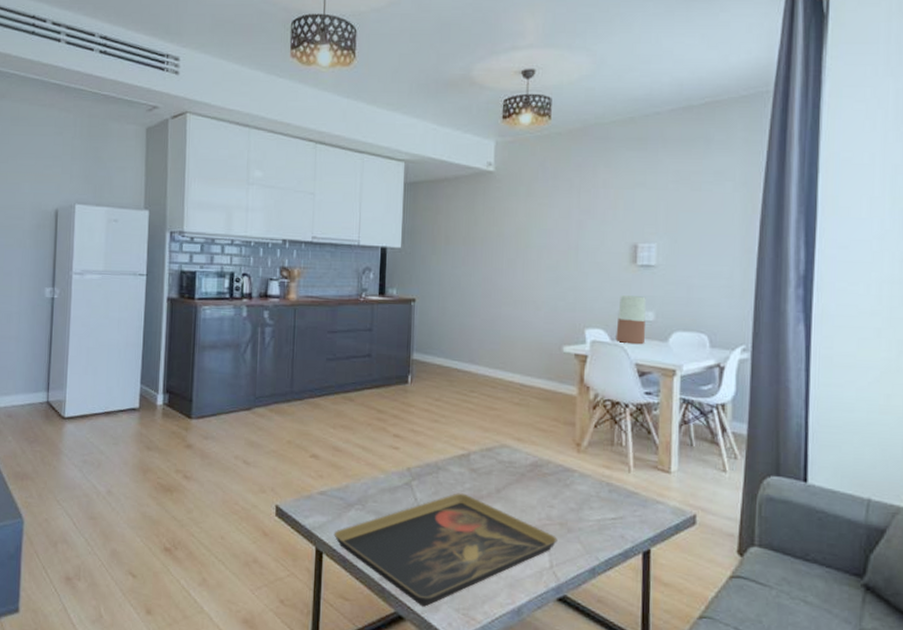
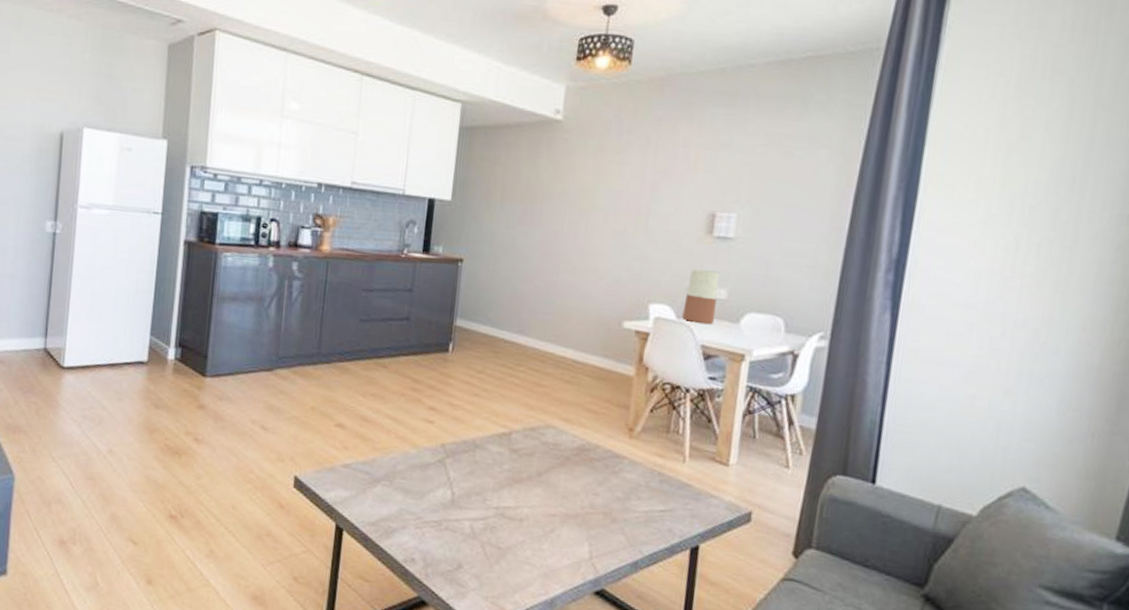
decorative tray: present [333,493,558,607] -> none [356,474,600,593]

